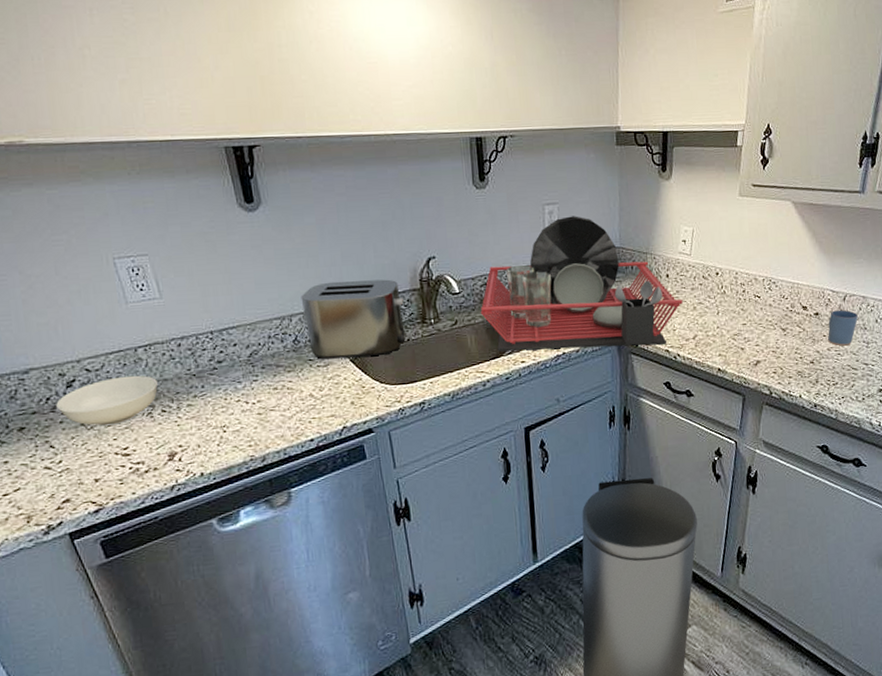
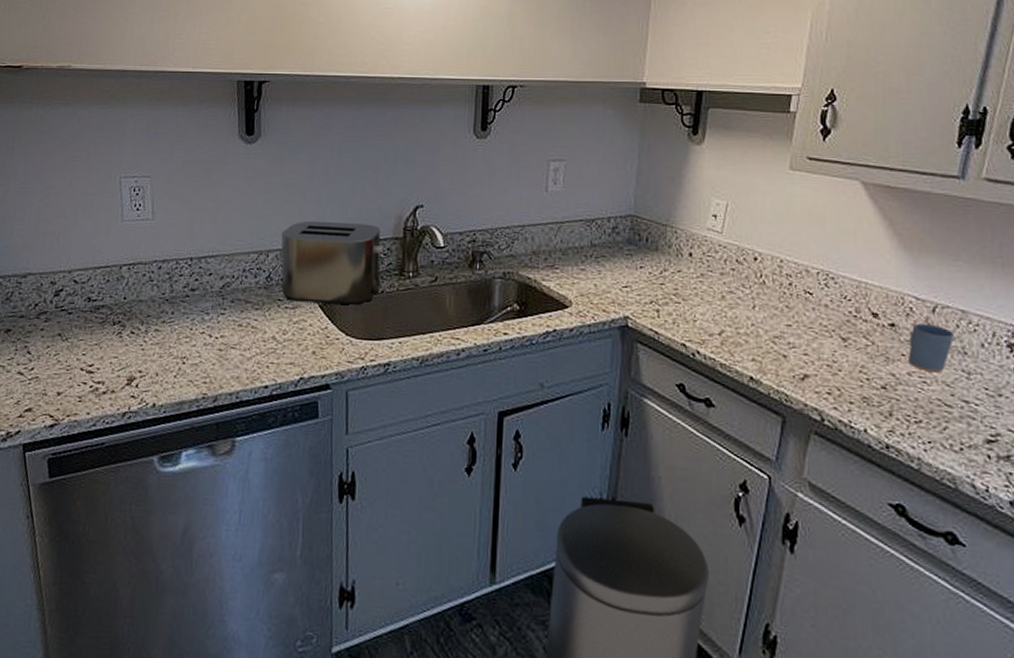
bowl: present [56,375,158,426] -> none [41,292,133,340]
dish rack: present [480,216,683,352] -> none [464,175,708,336]

